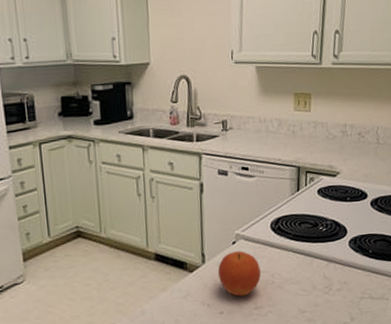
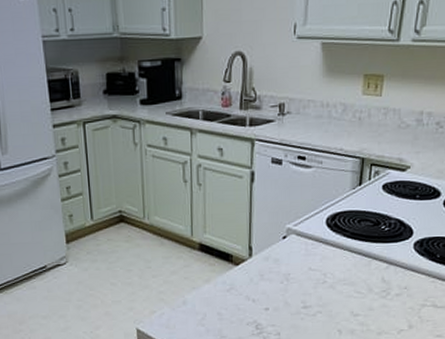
fruit: present [217,251,261,297] -> none [265,246,311,294]

